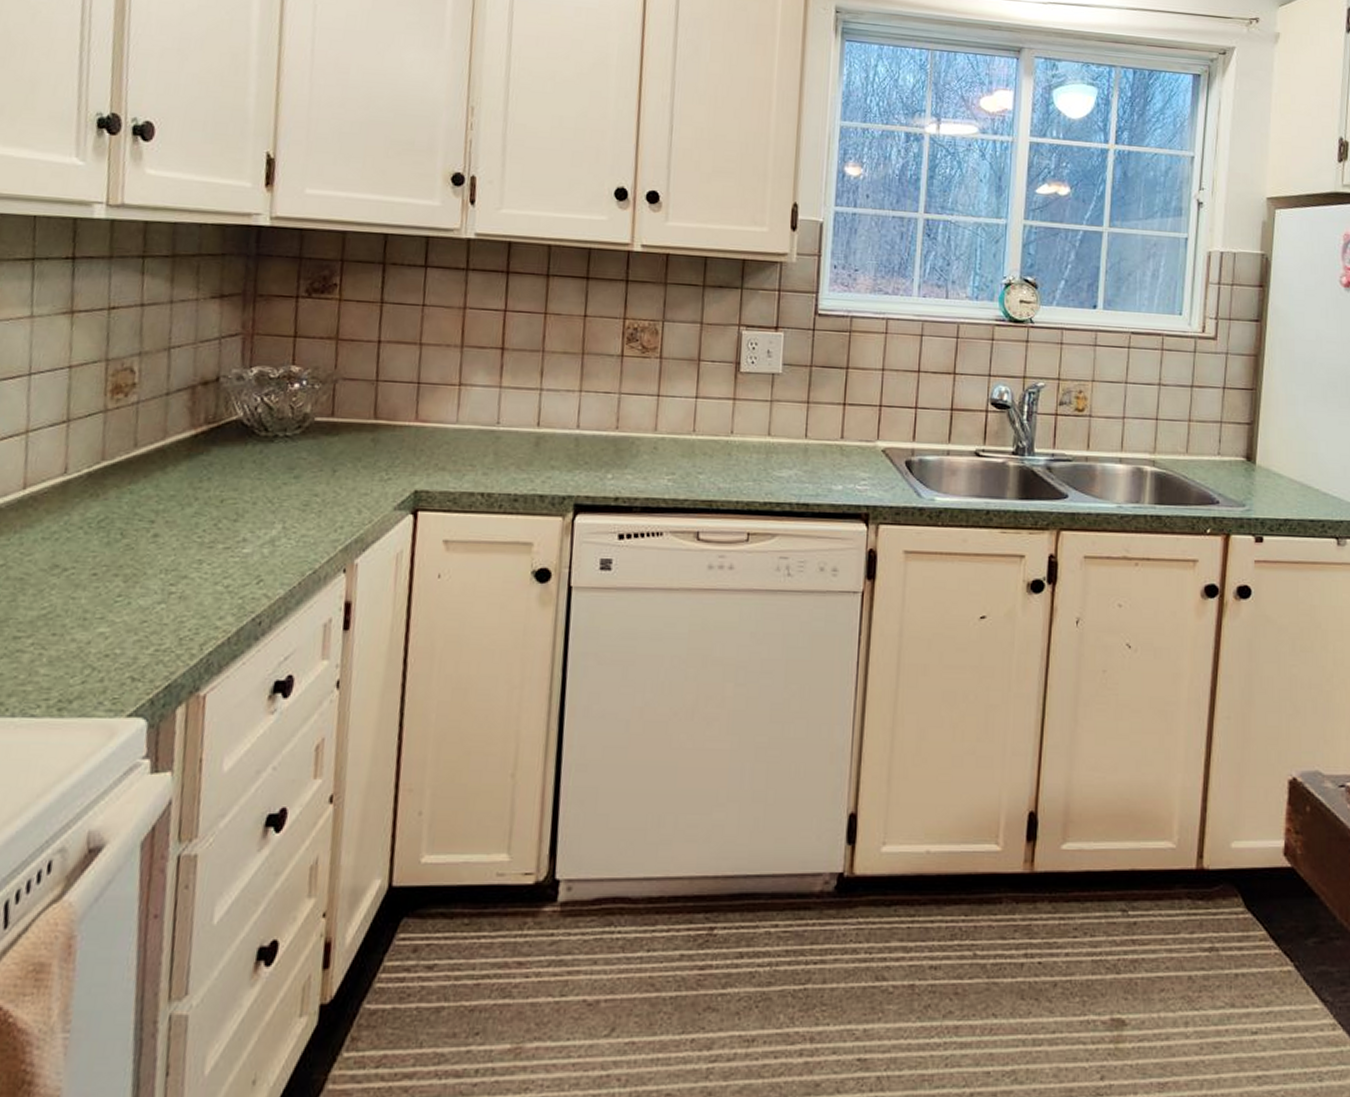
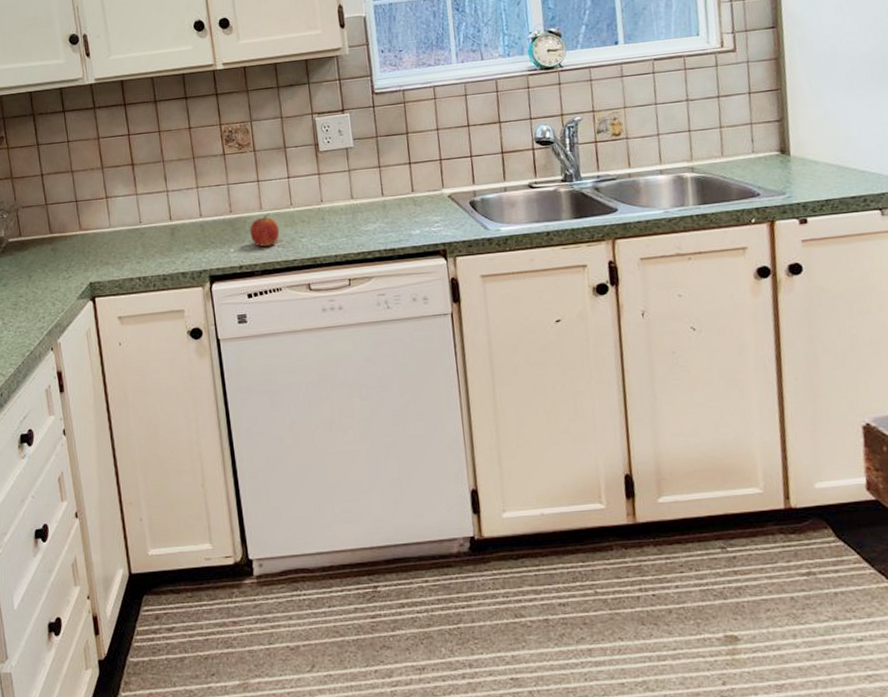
fruit: none [635,439,674,478] -> present [249,215,280,247]

